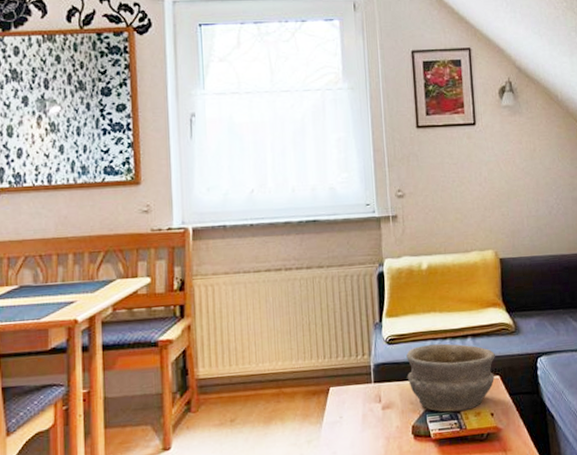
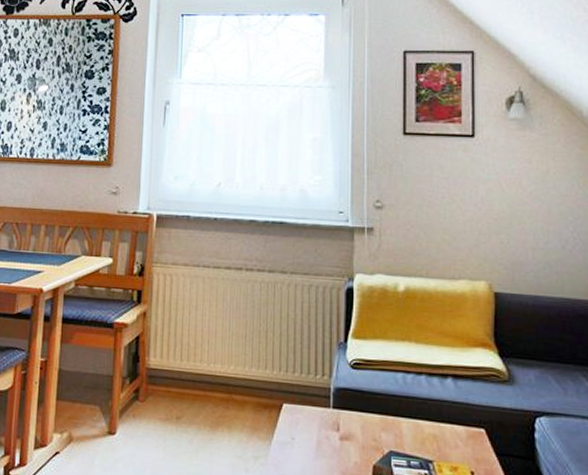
bowl: present [406,343,495,412] -> none [371,376,481,462]

